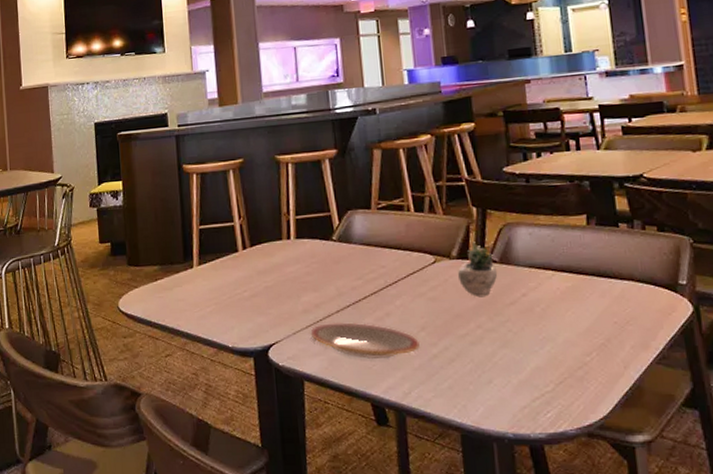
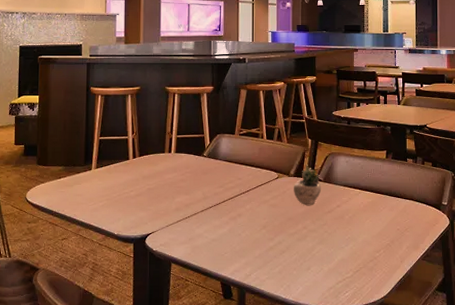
plate: present [310,322,421,360] -> none [180,220,262,249]

